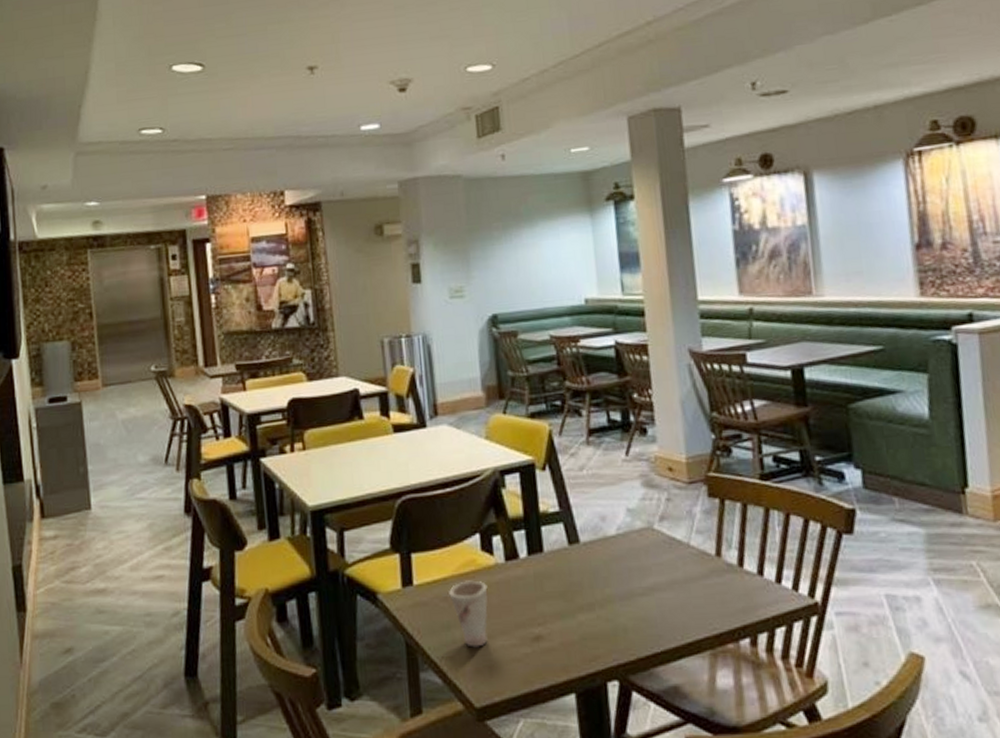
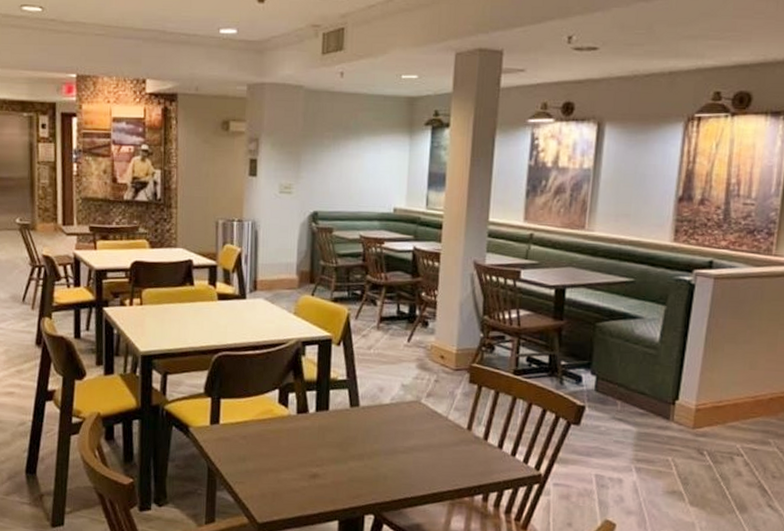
cup: present [449,580,488,648] -> none [248,425,280,478]

